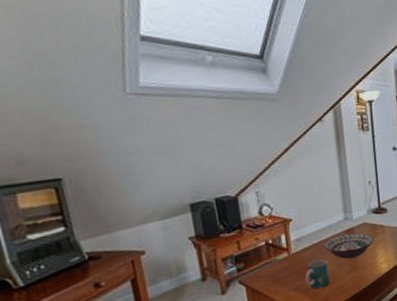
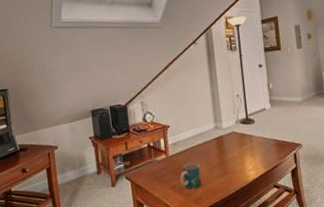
decorative bowl: present [323,233,374,259] -> none [196,141,242,164]

